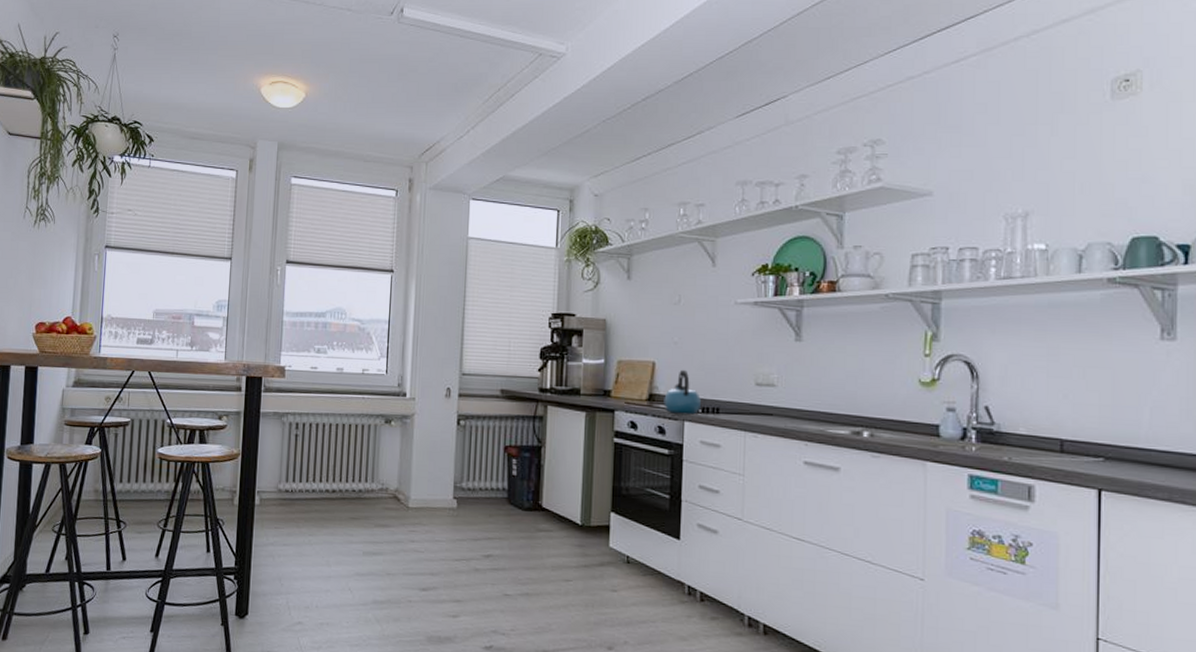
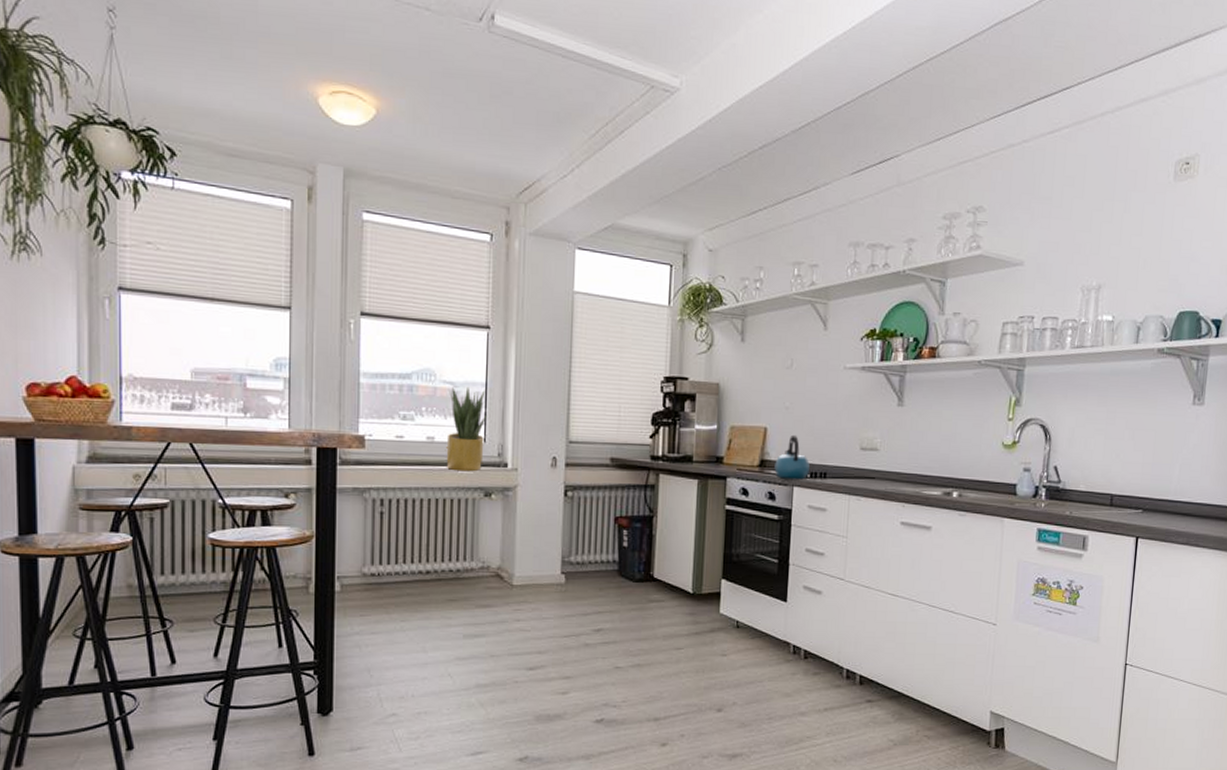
planter: none [352,323,390,401] -> present [446,386,488,472]

